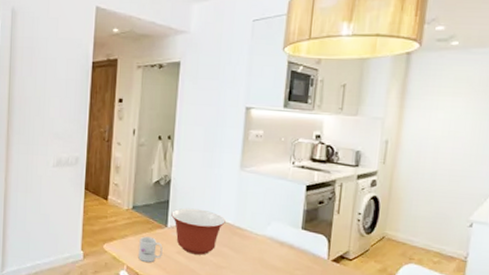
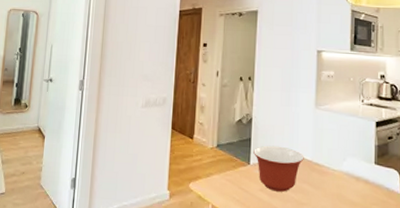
mug: present [138,236,163,262] -> none [223,174,246,201]

